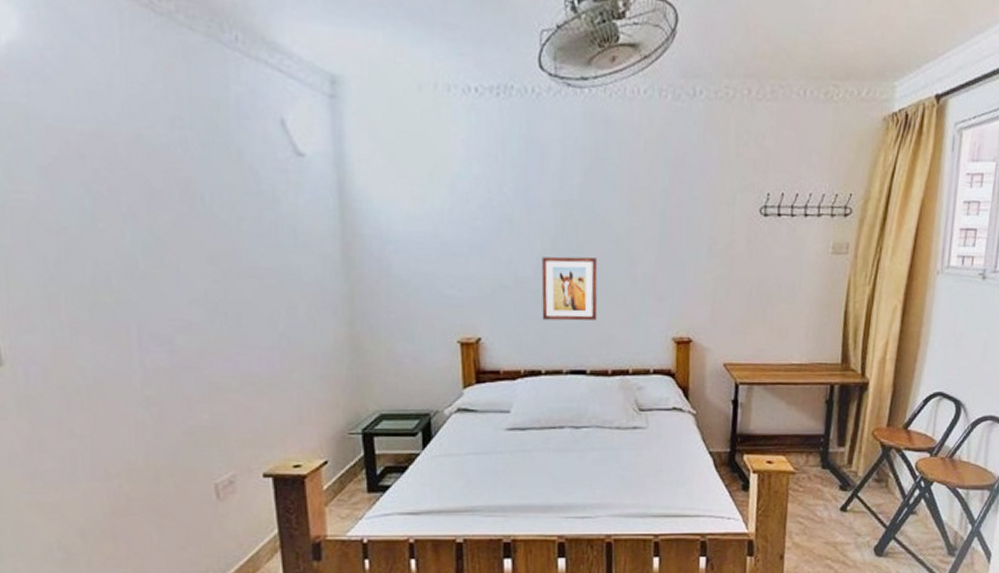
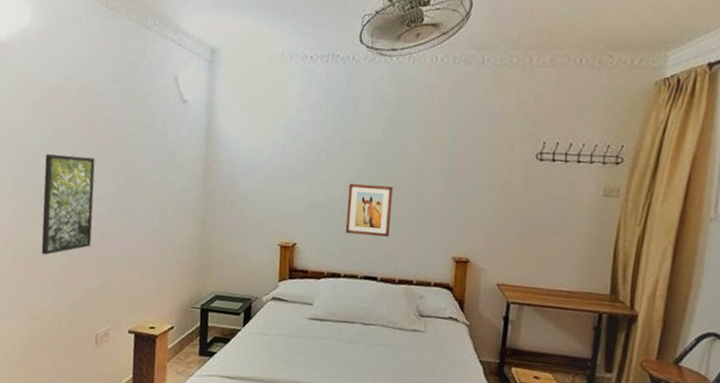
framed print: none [88,240,186,387] -> present [41,154,95,255]

